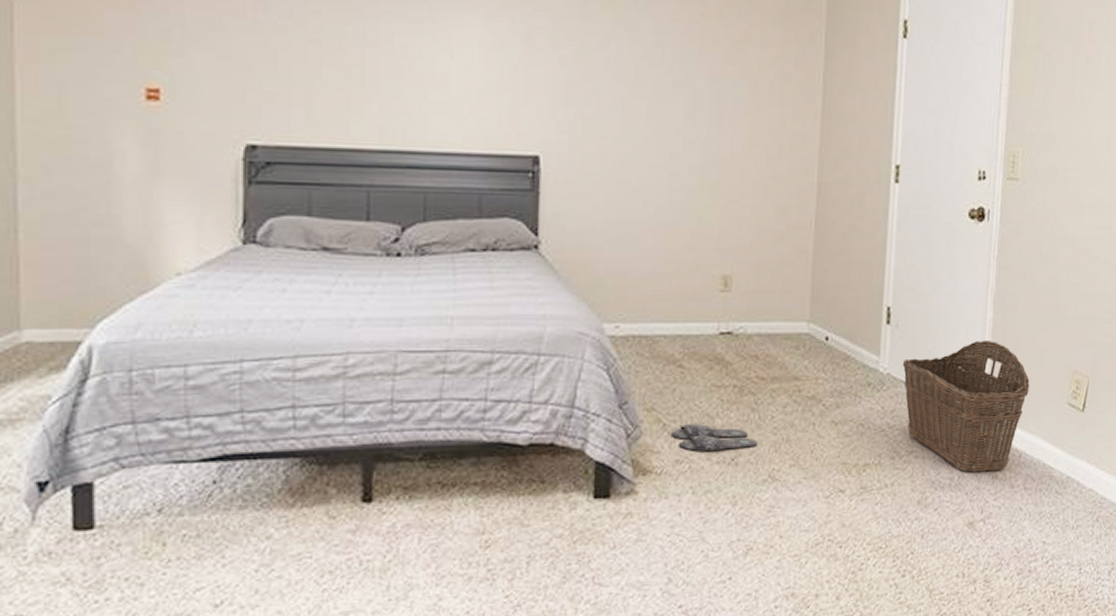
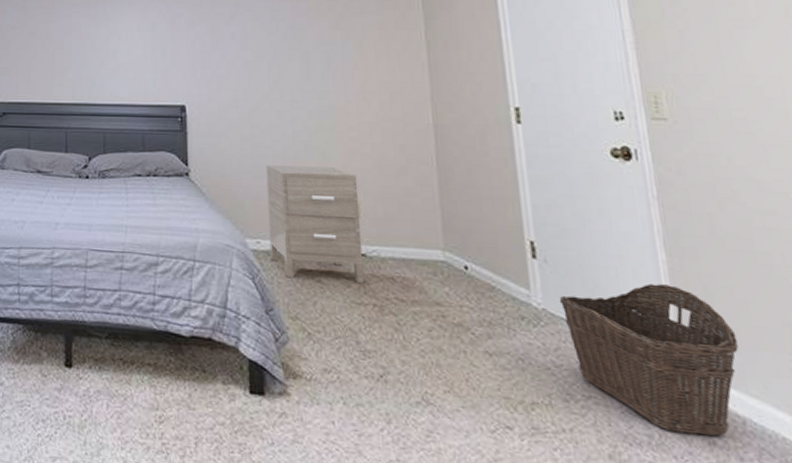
nightstand: none [629,233,733,366] -> present [266,165,365,284]
slippers: present [671,424,757,452] -> none [316,336,405,367]

